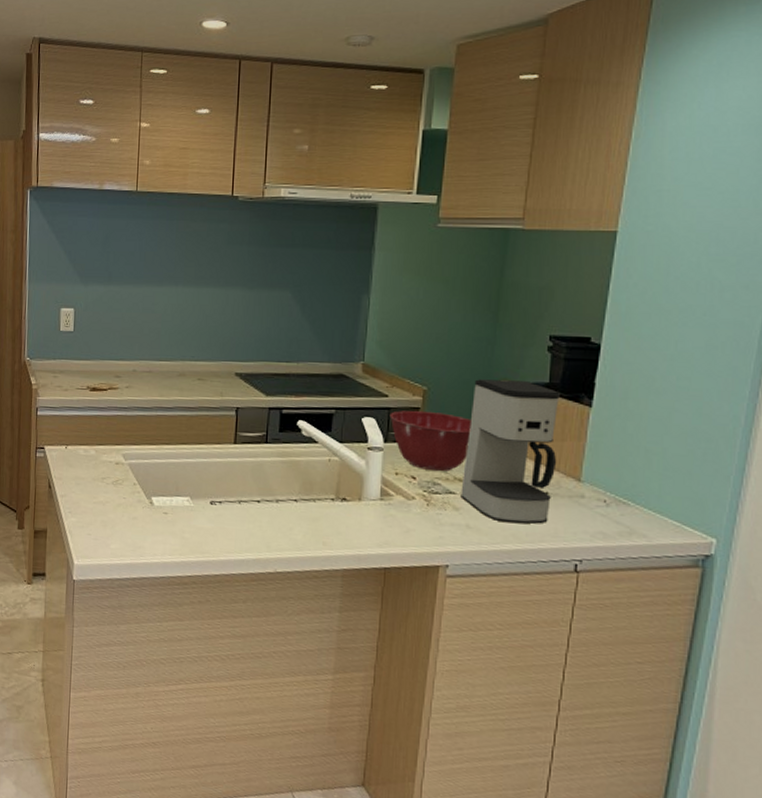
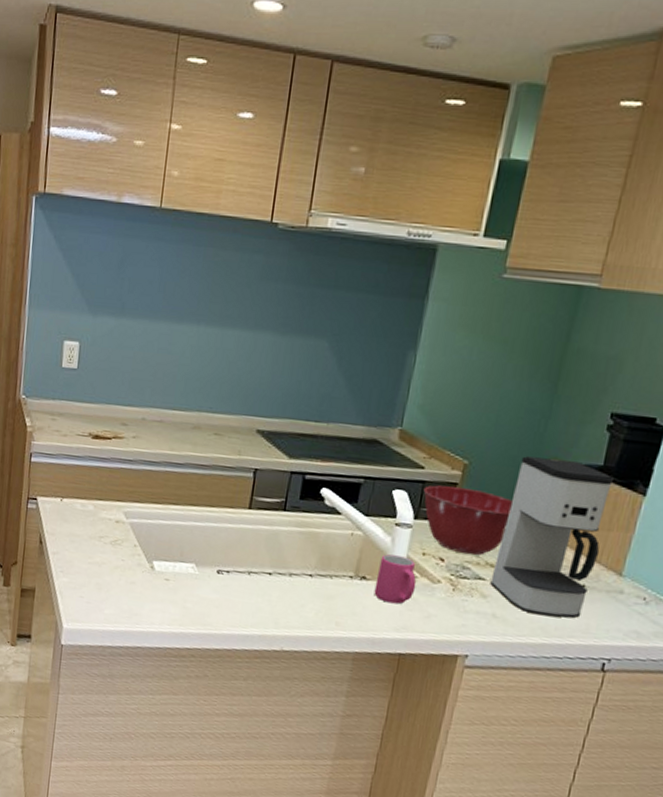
mug: none [355,476,393,522] -> present [374,554,417,605]

